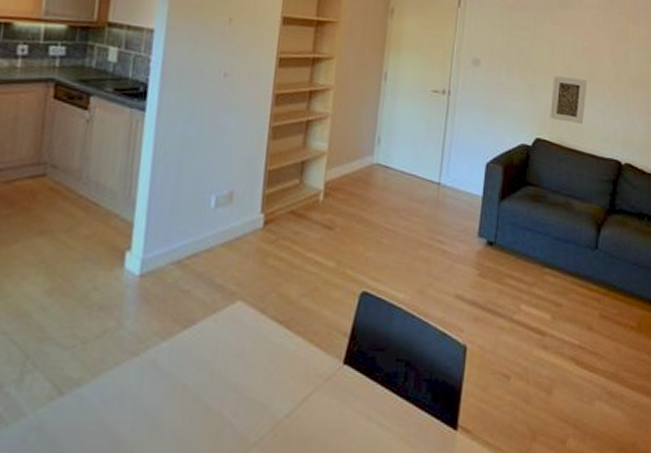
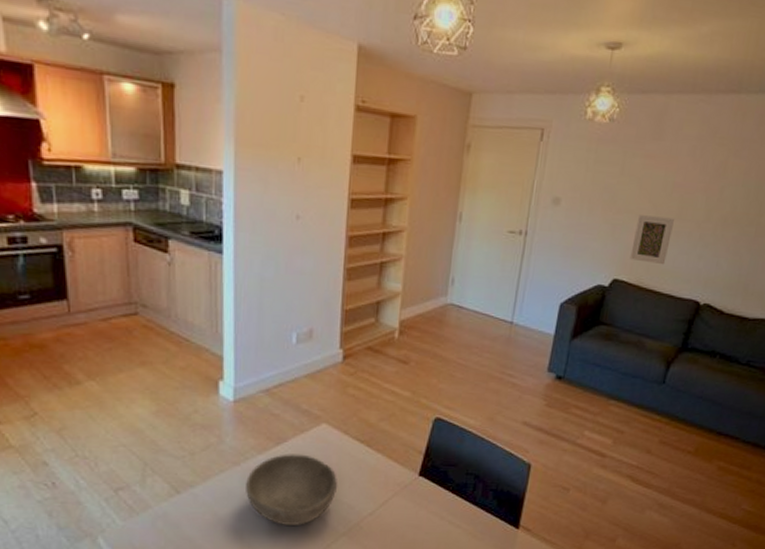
bowl: none [142,339,252,435] -> present [246,454,338,525]

